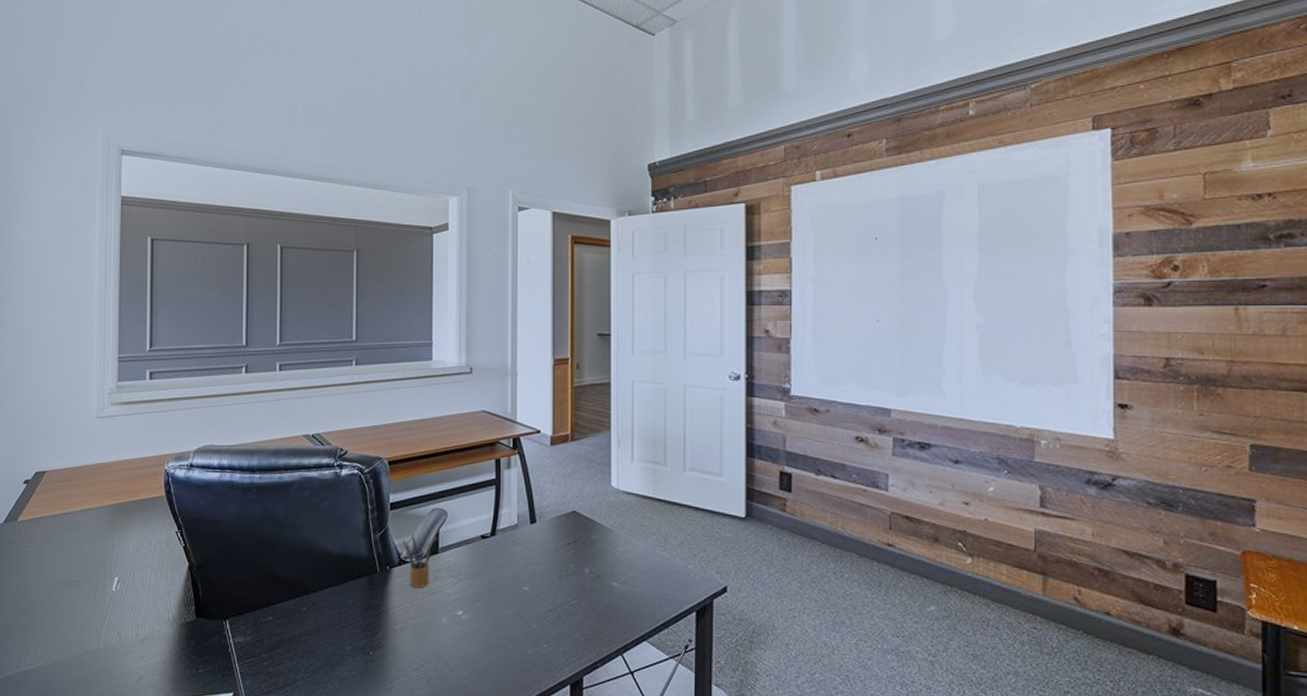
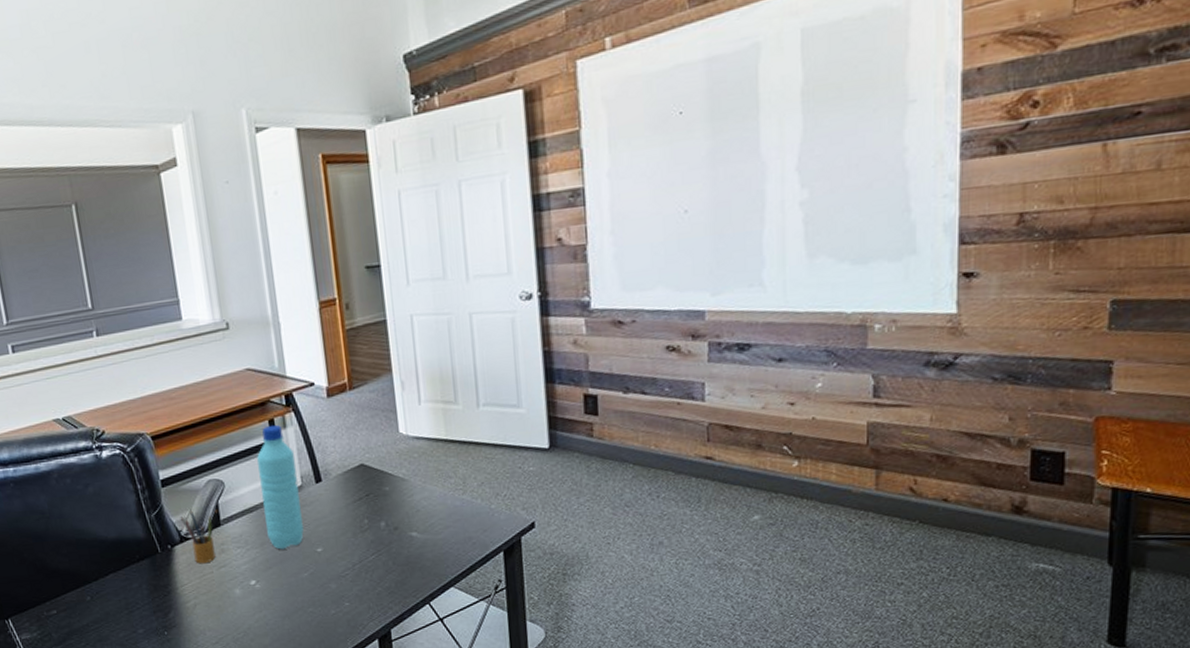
water bottle: none [480,465,514,584] -> present [257,425,304,550]

